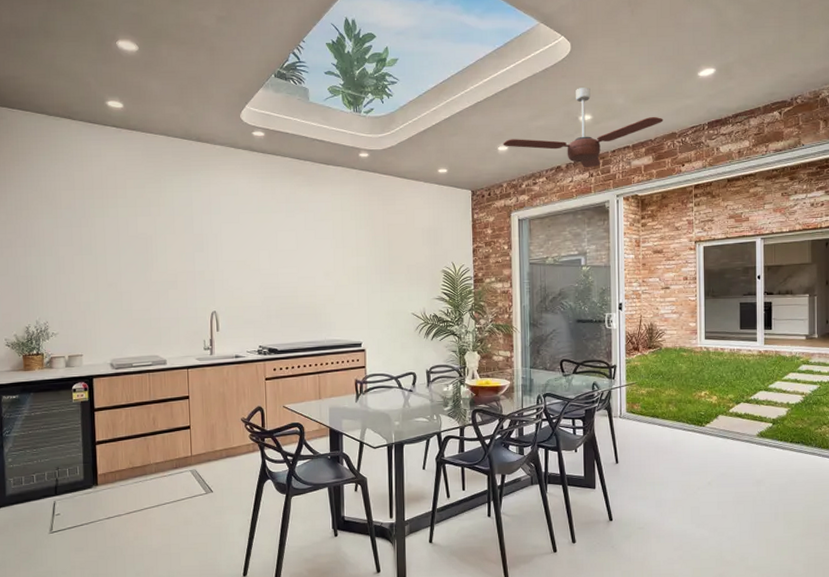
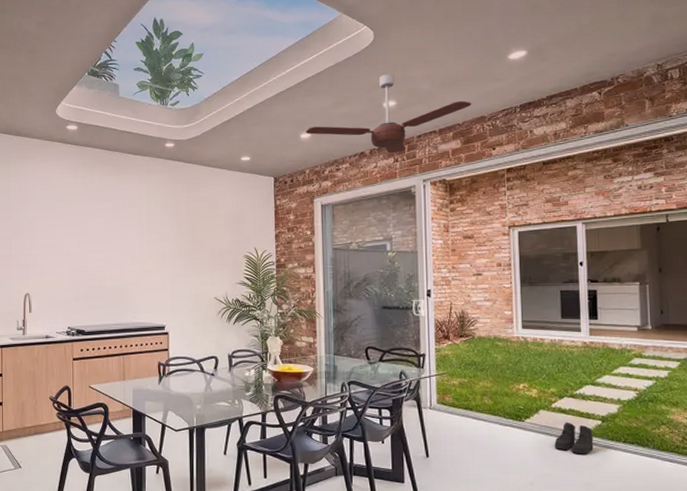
boots: none [731,425,765,455] -> present [554,422,594,455]

